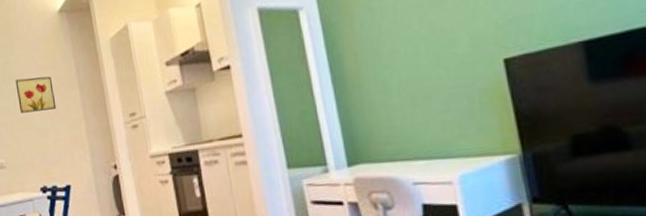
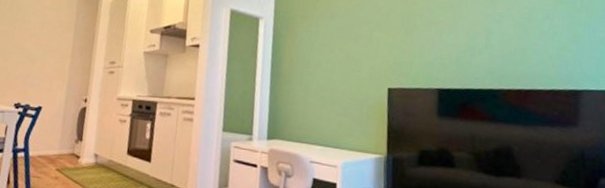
wall art: present [15,76,57,113] -> none [17,12,53,43]

